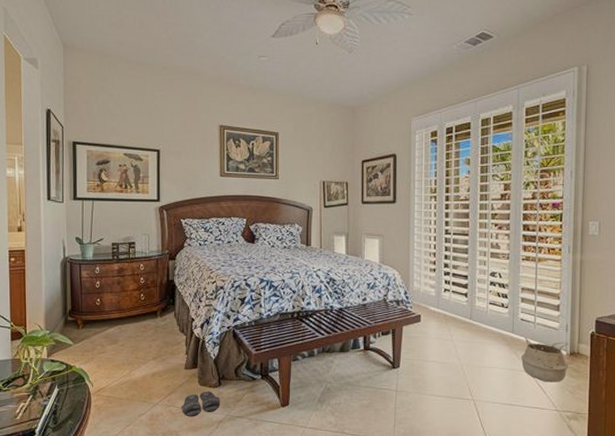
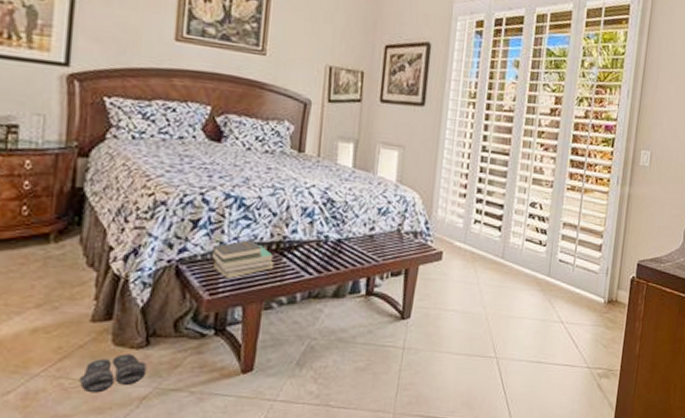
books: none [255,311,297,339] -> present [211,240,275,279]
woven basket: present [520,338,569,382] -> none [554,282,608,335]

